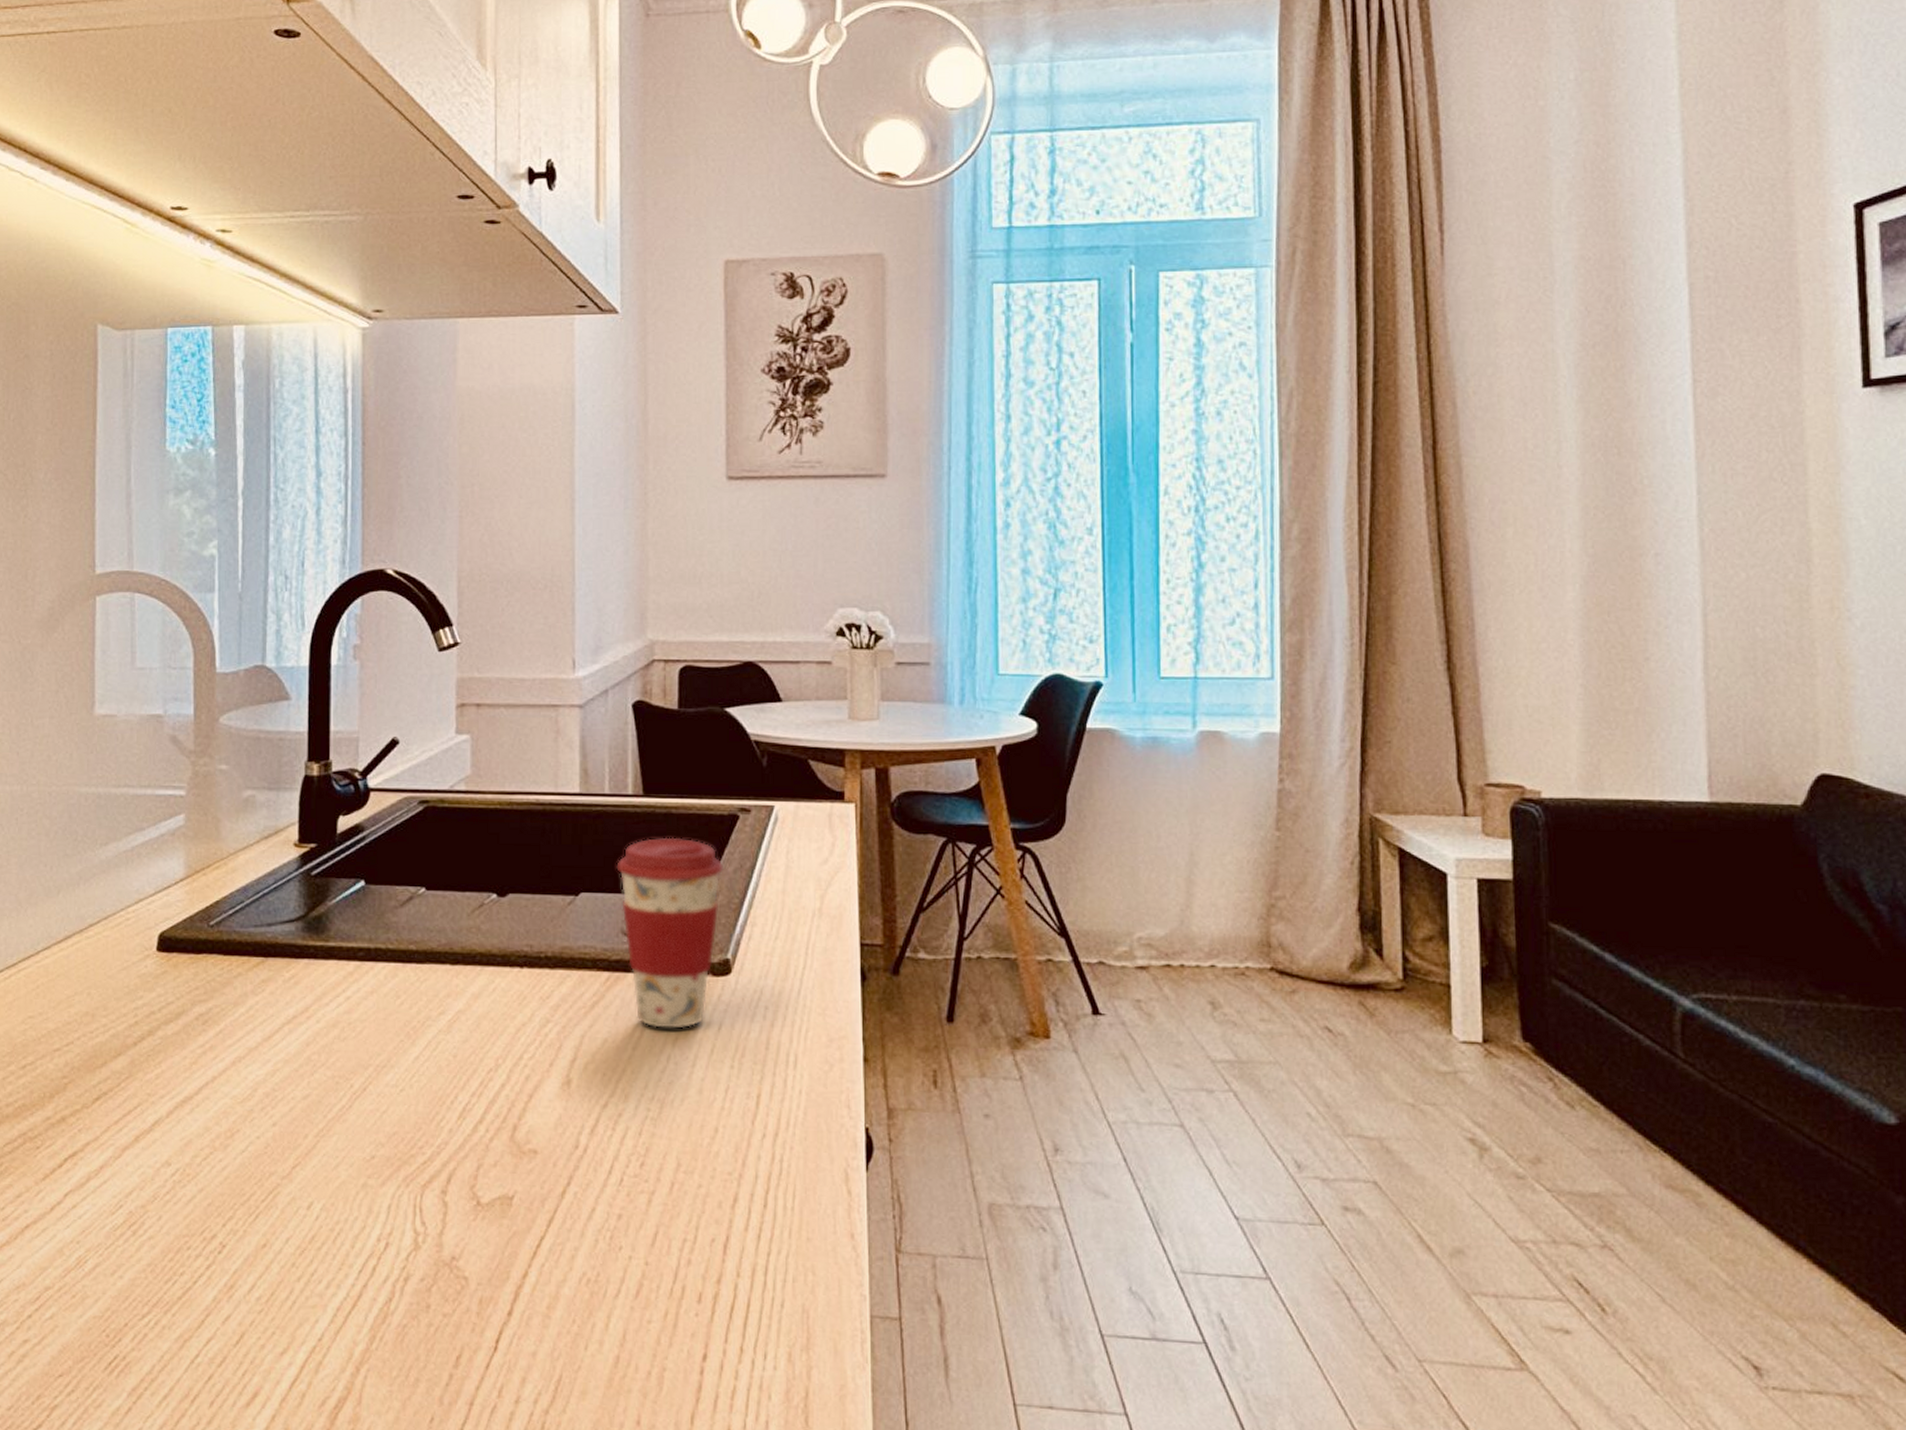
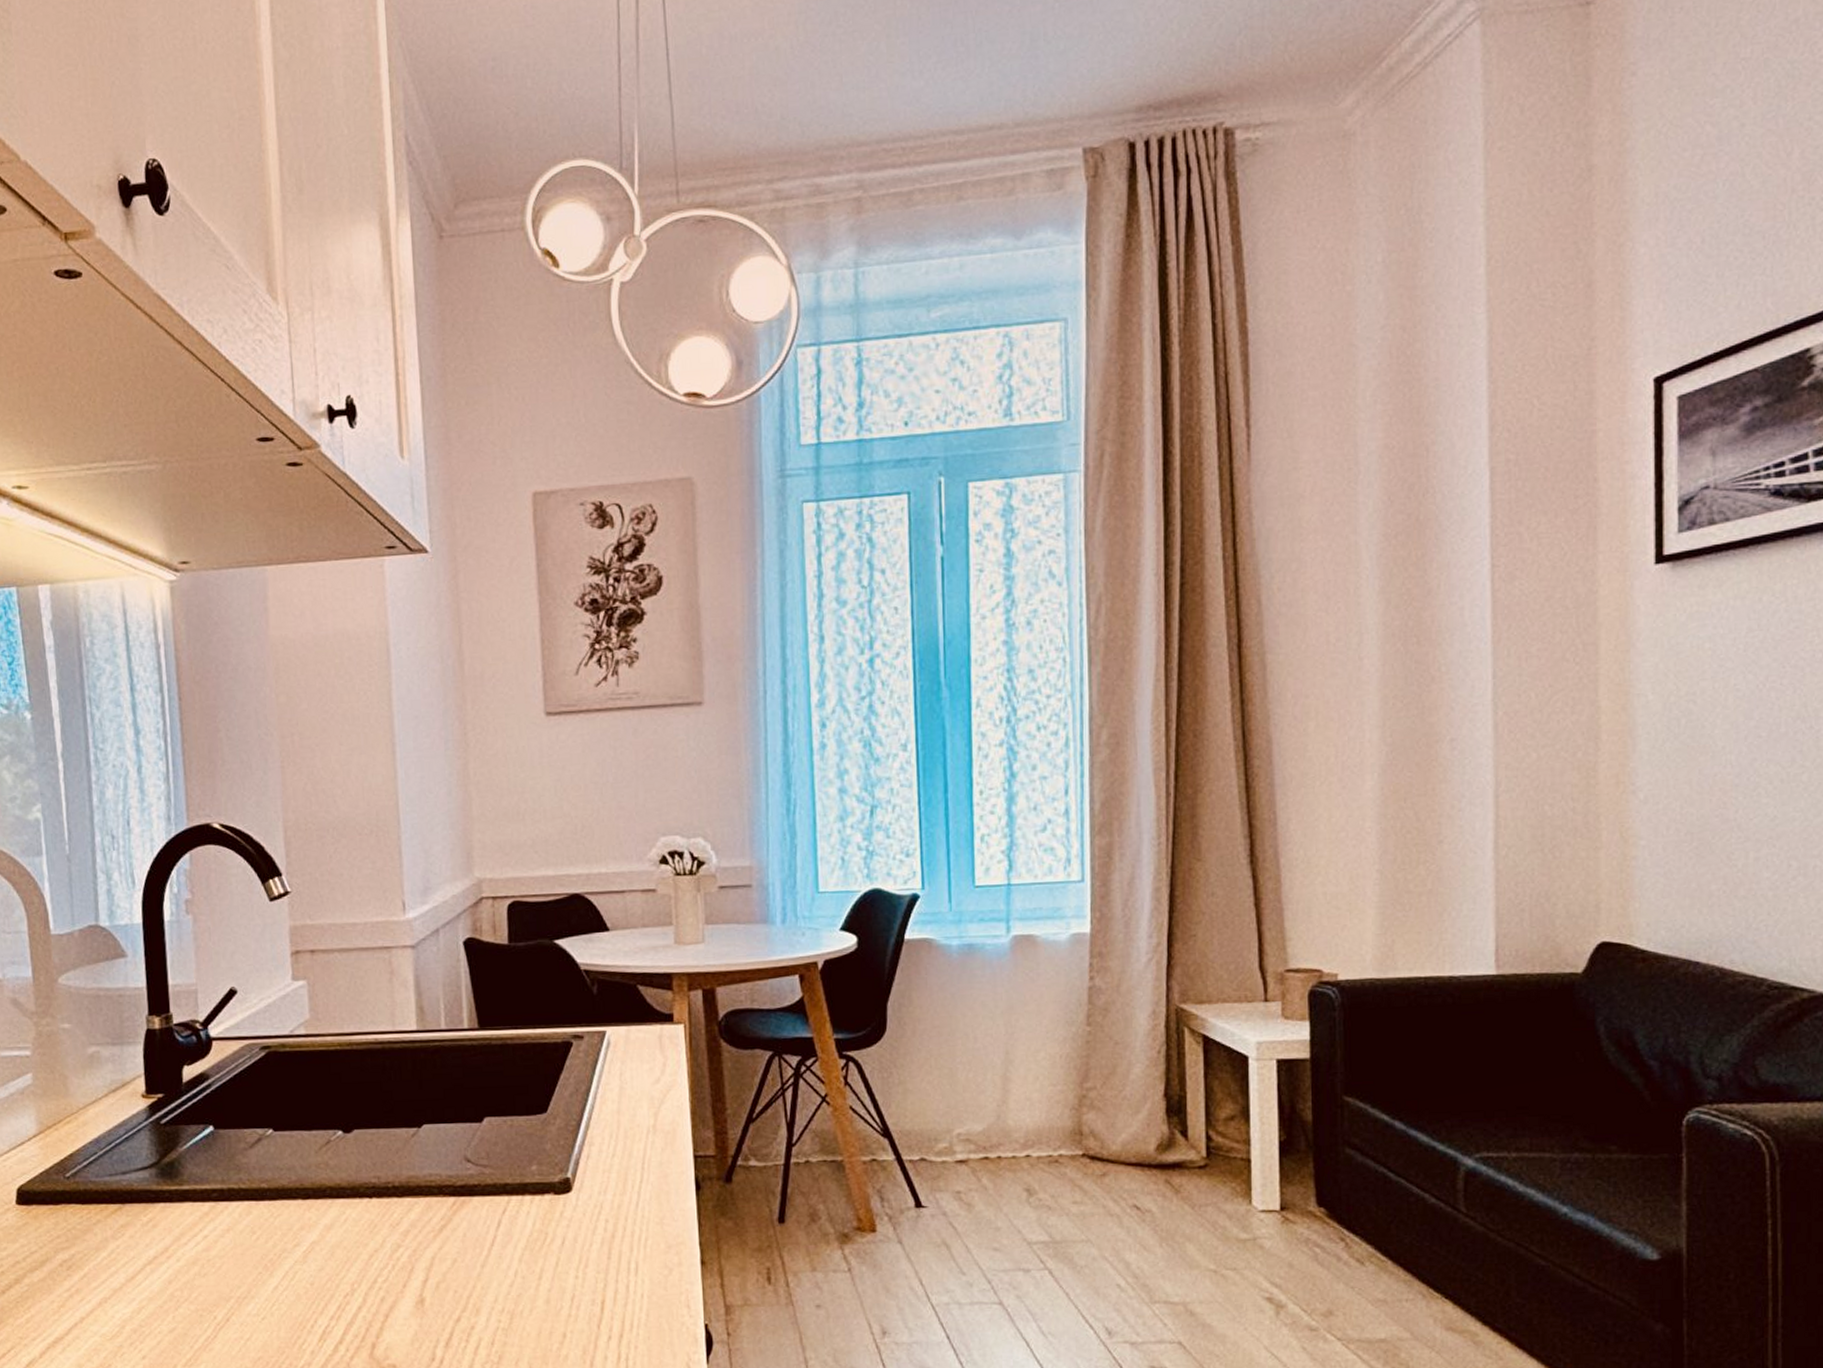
coffee cup: present [616,837,725,1029] -> none [456,1067,561,1246]

